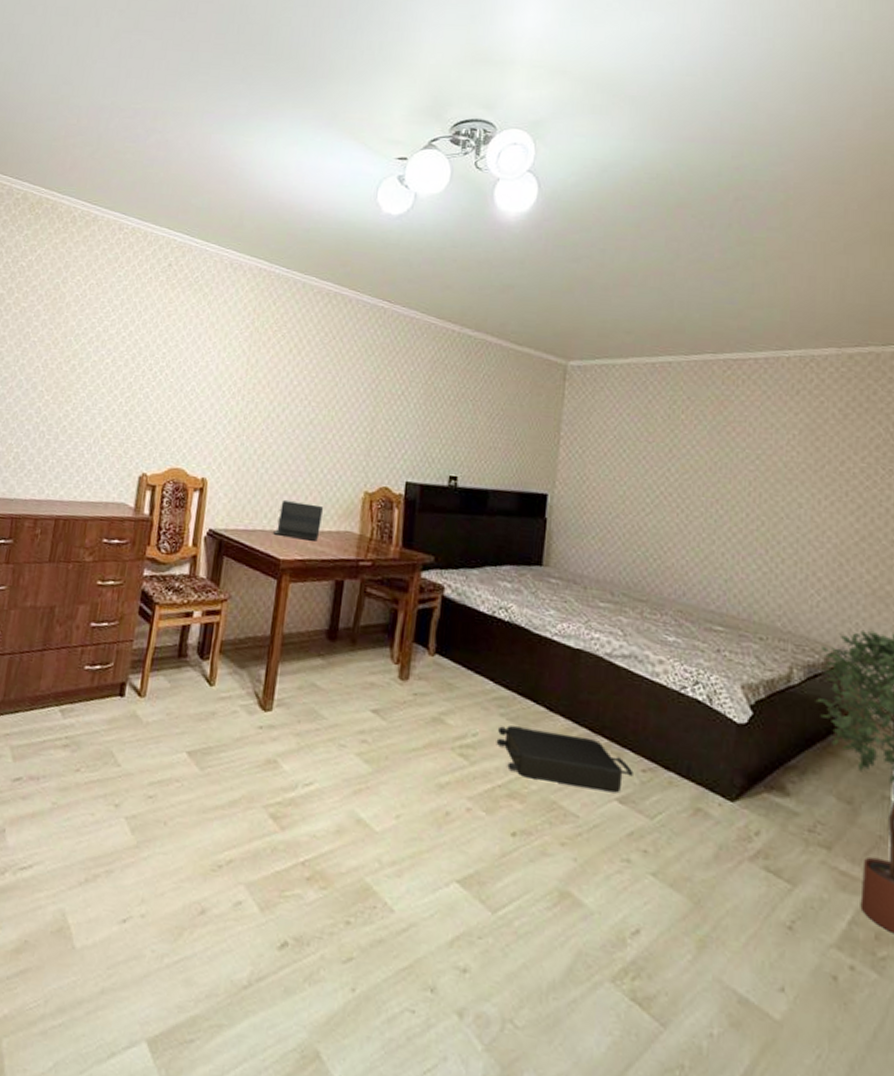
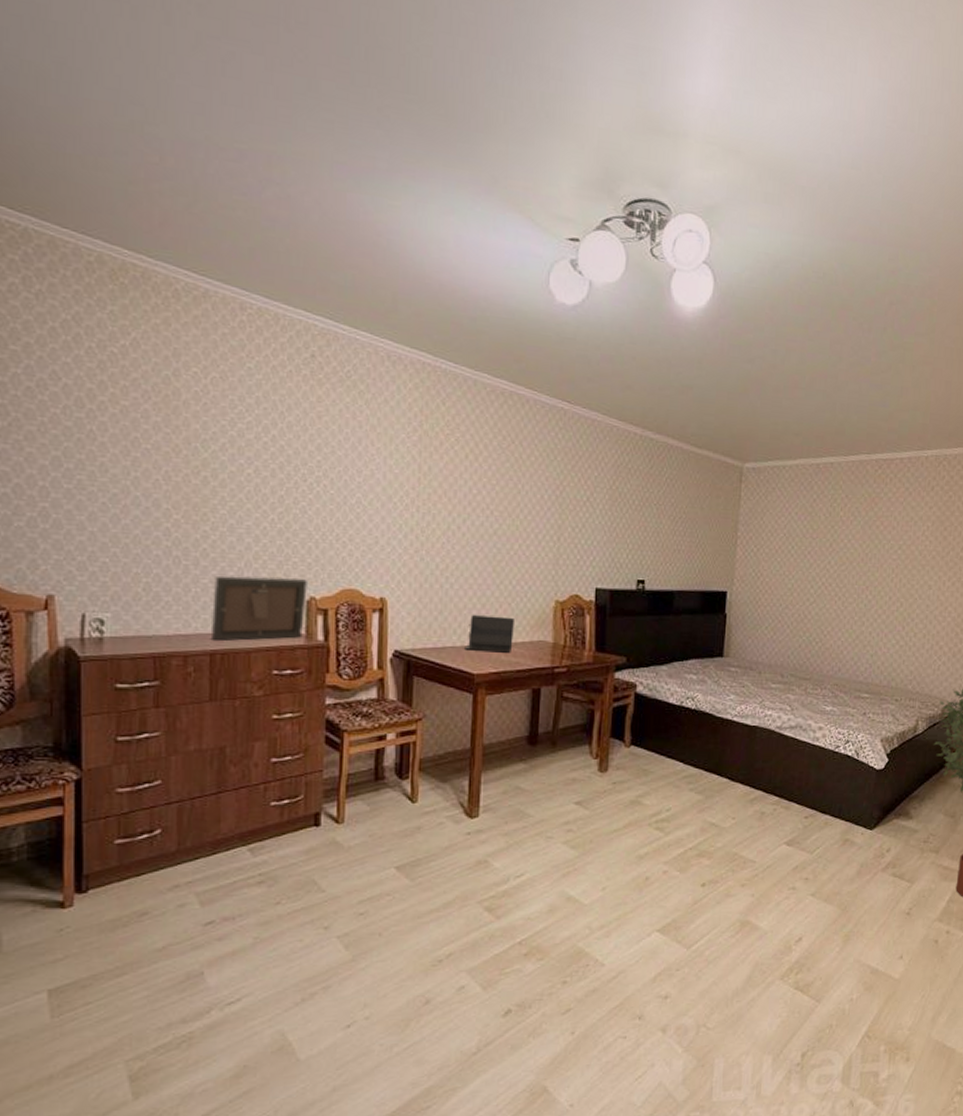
picture frame: none [58,449,142,511] -> present [212,575,307,642]
suitcase: present [496,726,633,793] -> none [687,798,798,839]

